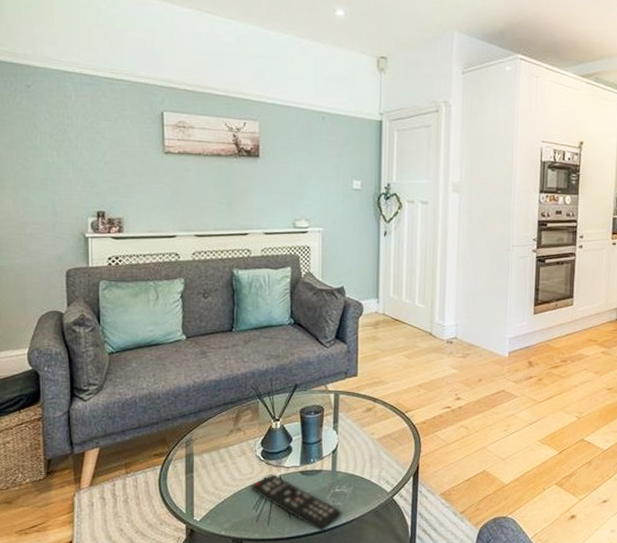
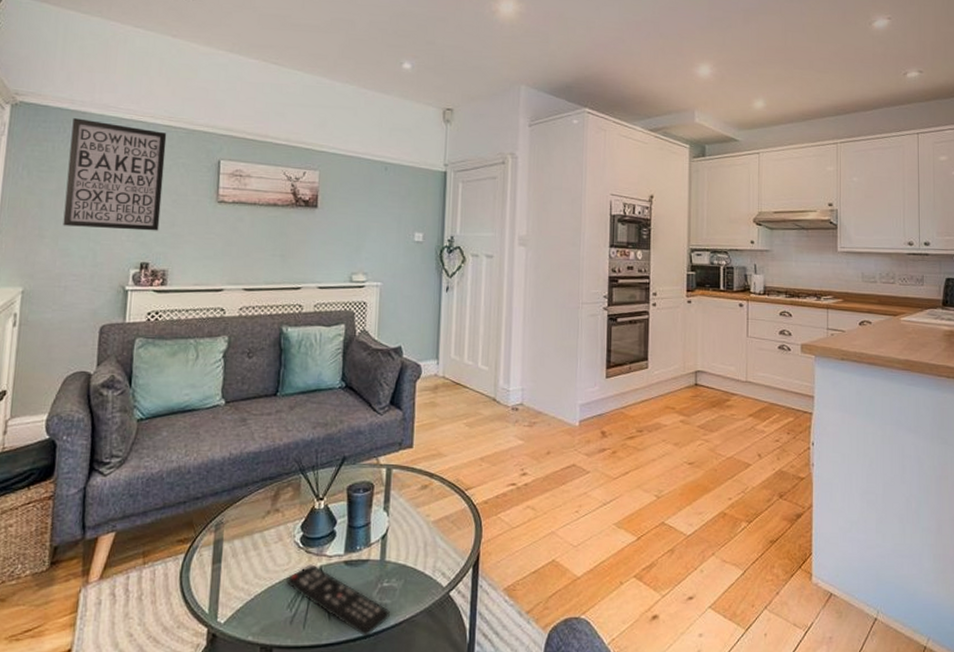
wall art: none [18,72,111,182] -> present [63,118,167,231]

